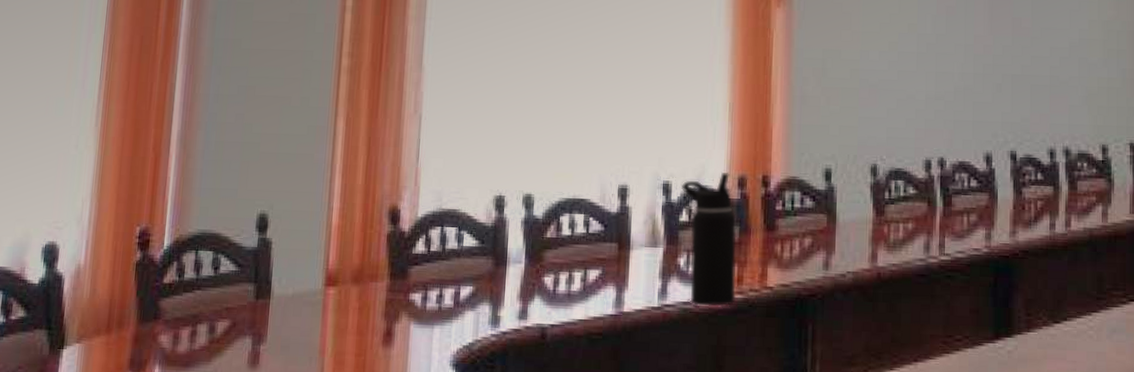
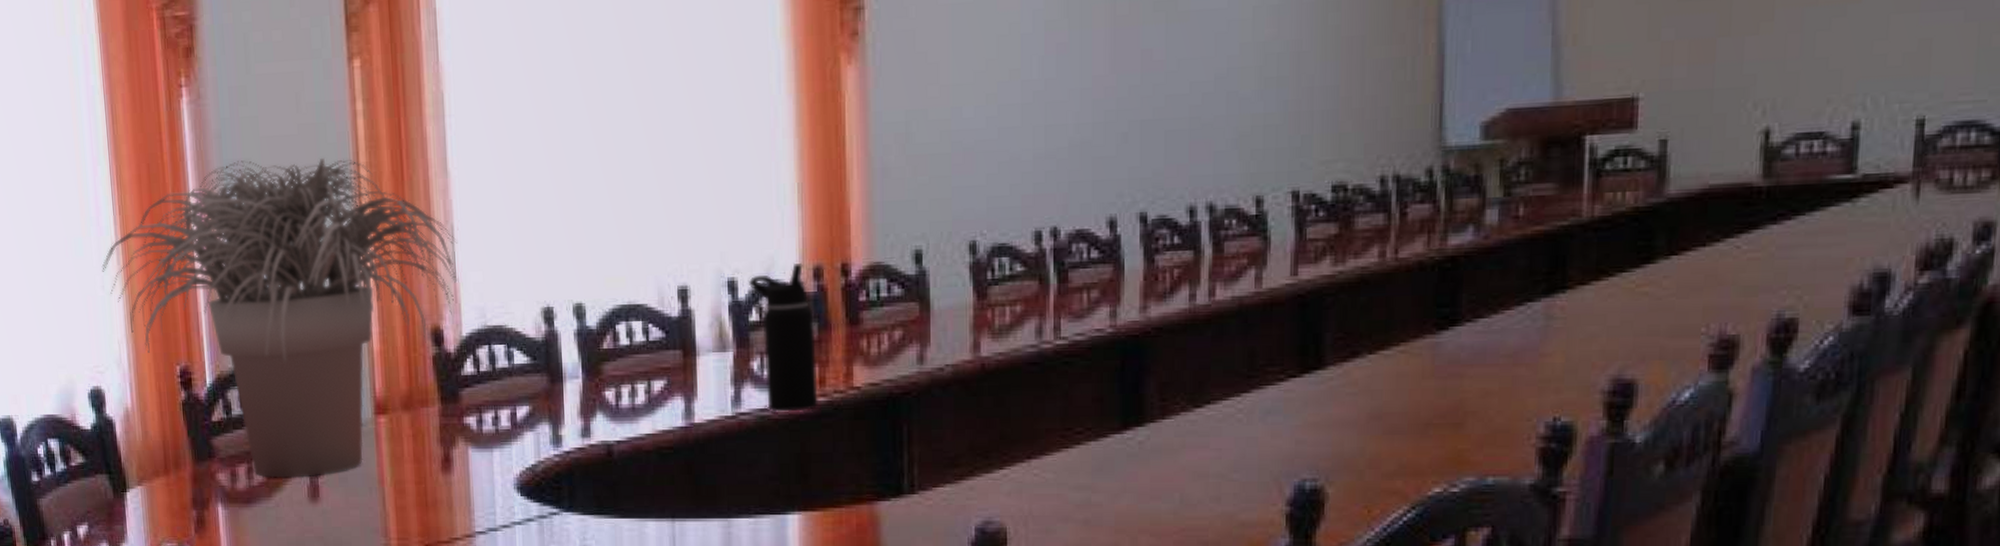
potted plant: none [78,41,423,344] -> present [101,157,458,478]

